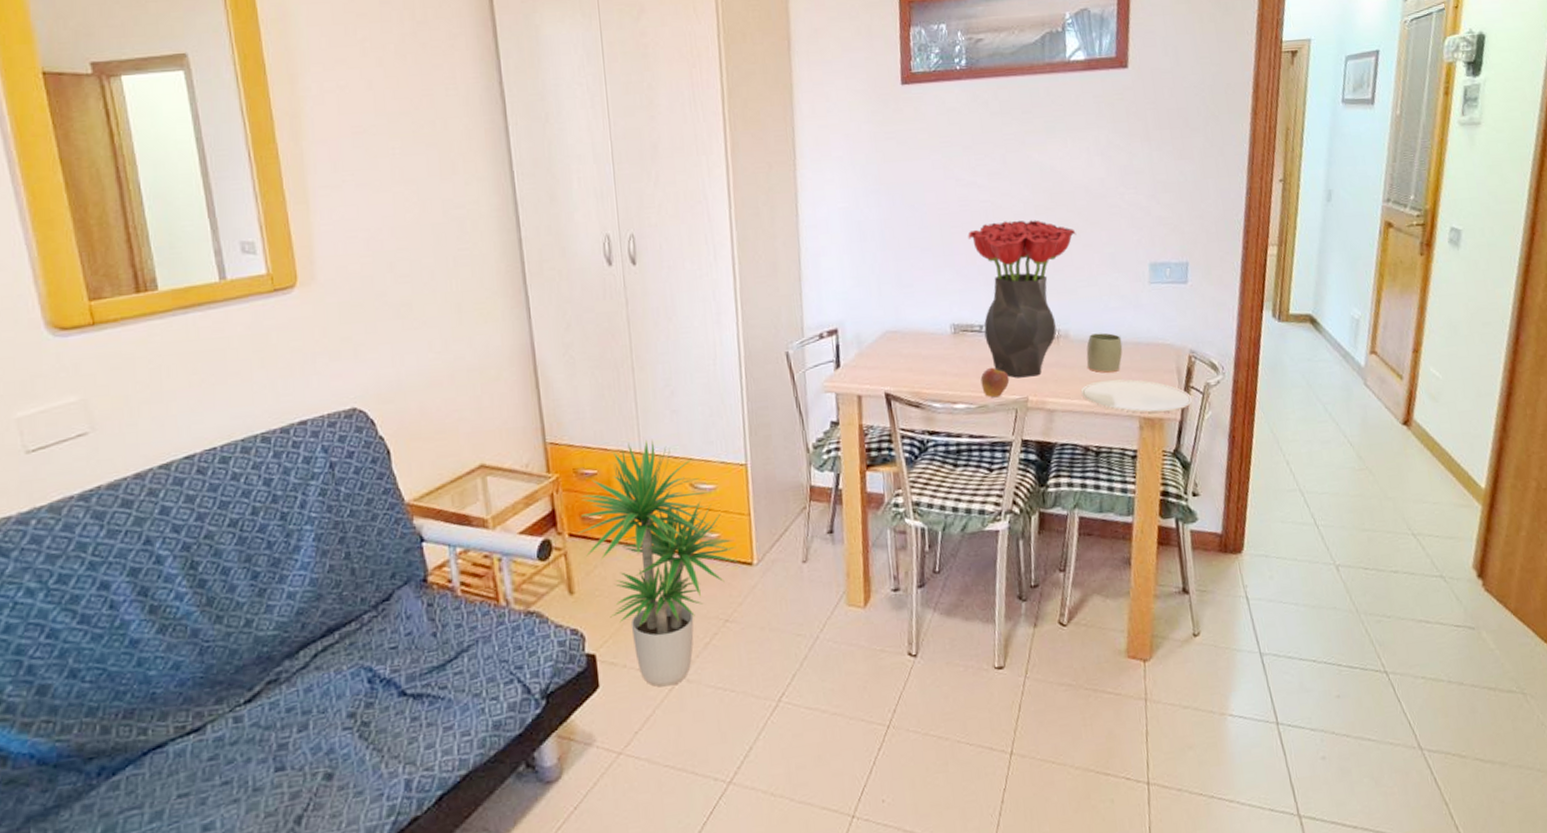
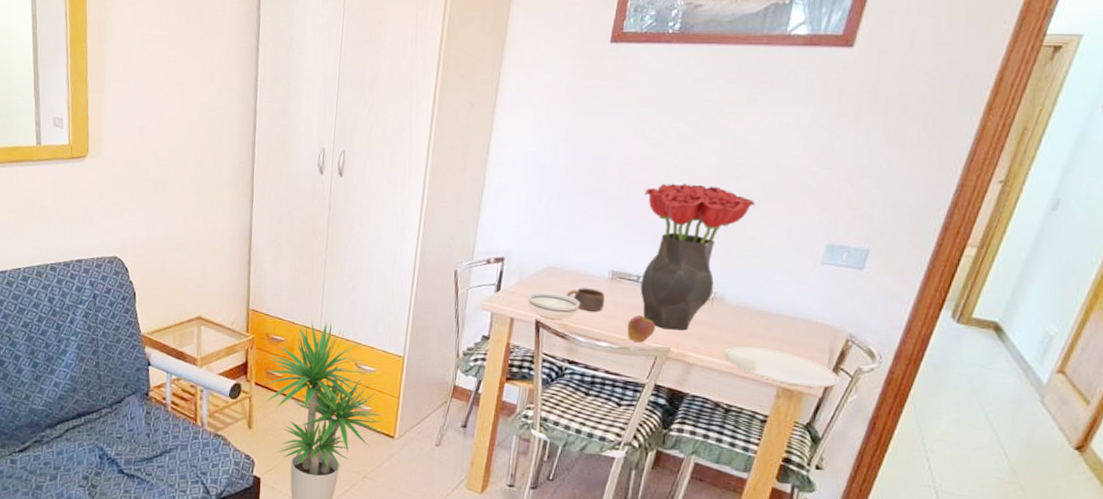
bowl: none [871,358,928,390] -> present [528,291,580,320]
cup: none [911,347,953,373] -> present [566,288,606,312]
mug: present [1086,332,1123,373] -> none [737,301,779,341]

